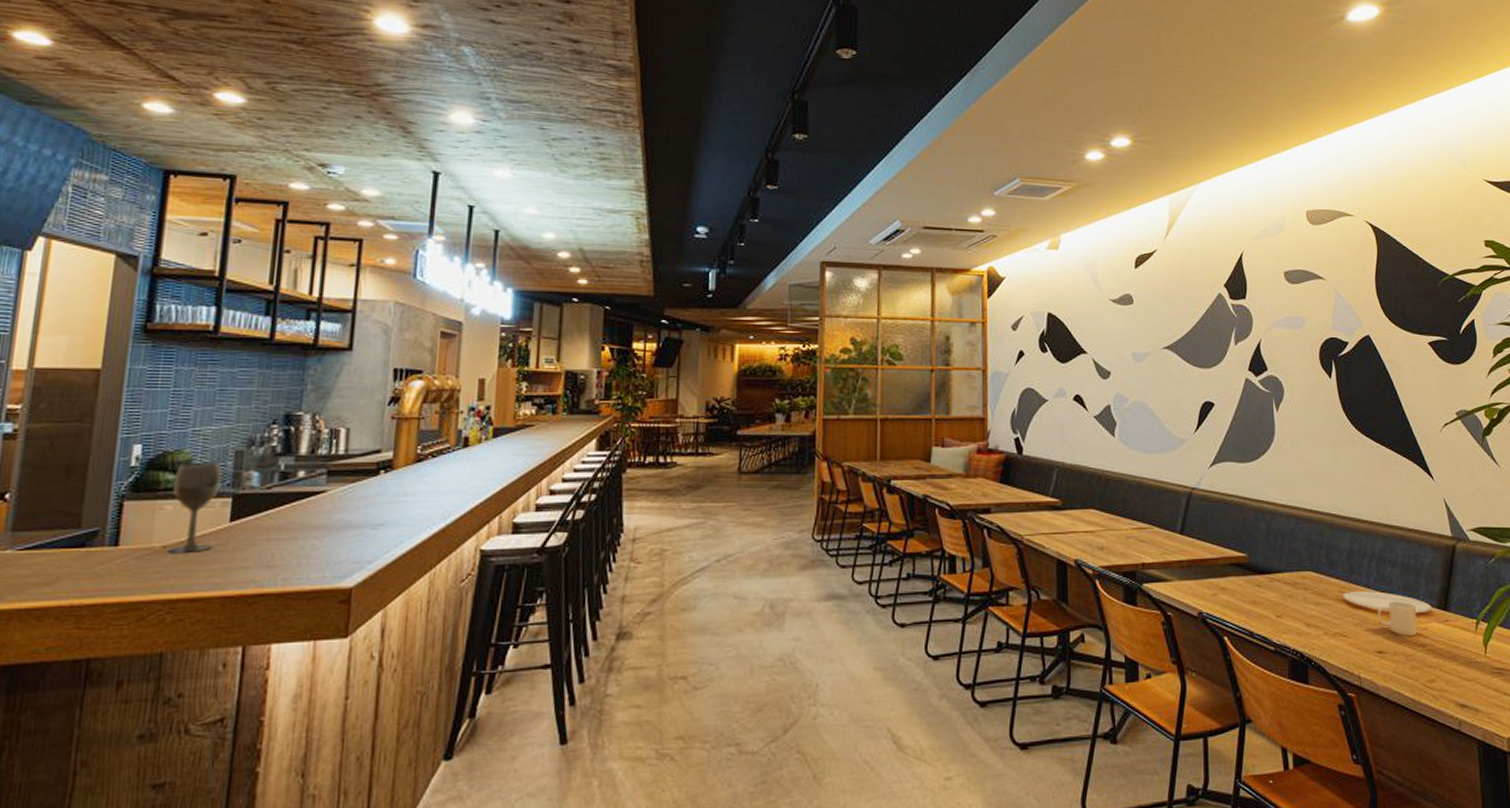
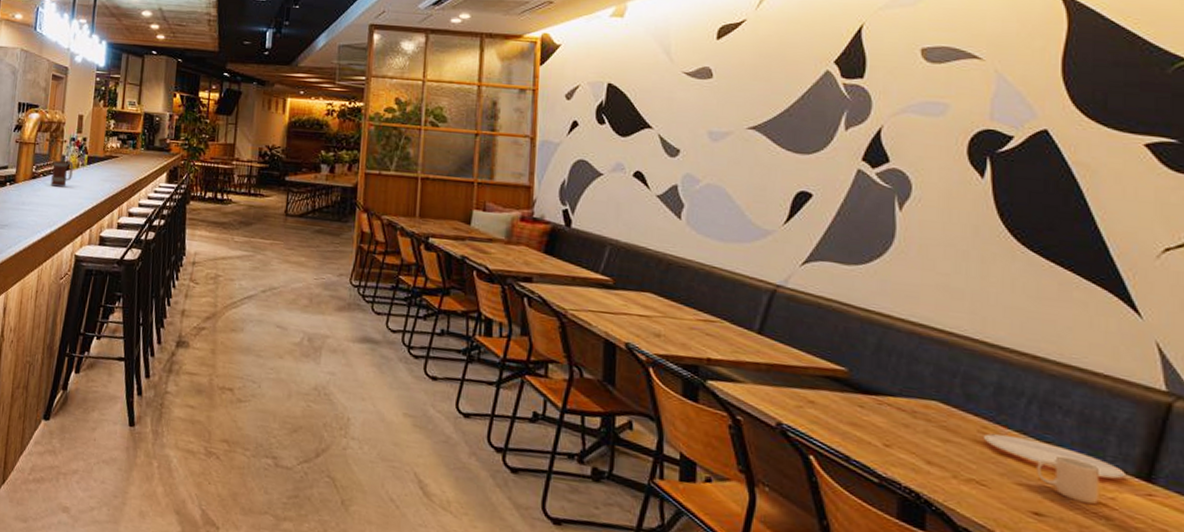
beer mug: none [443,435,474,469] -> present [51,160,73,187]

